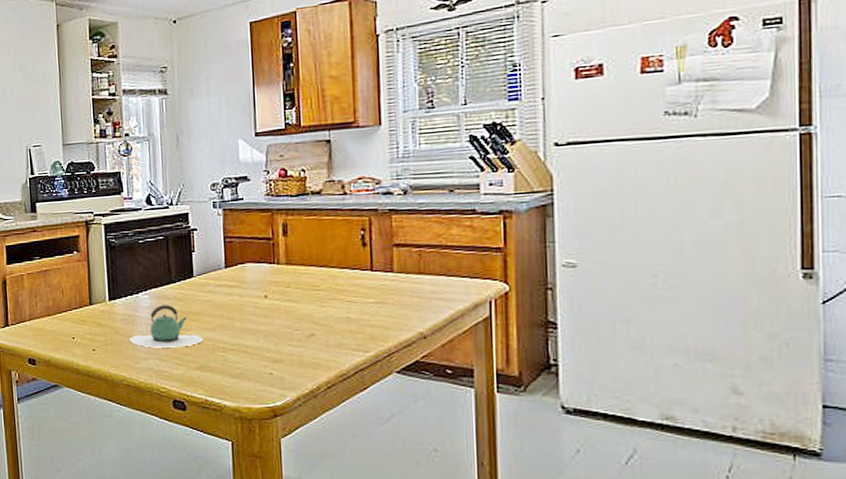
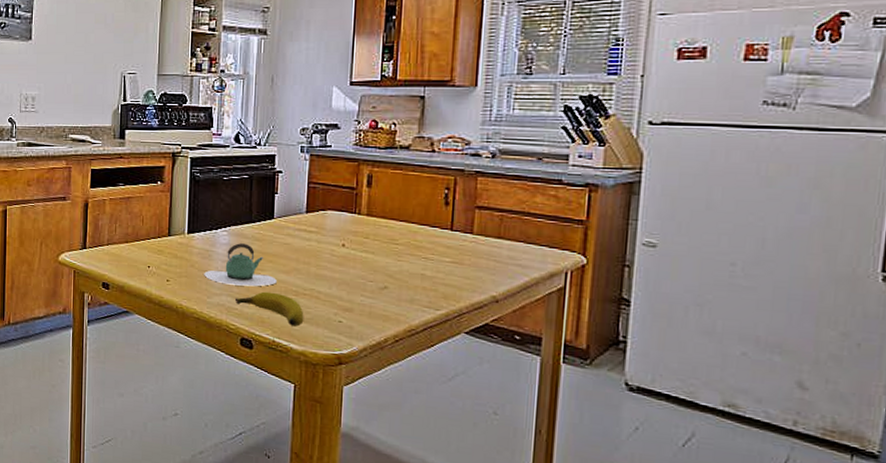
banana: none [164,351,235,383] -> present [236,291,304,327]

